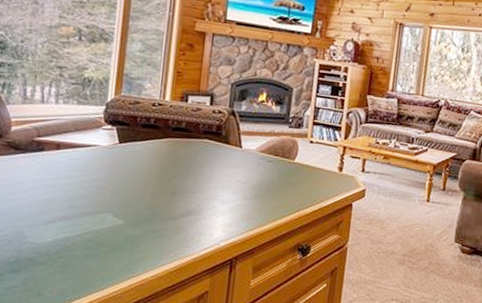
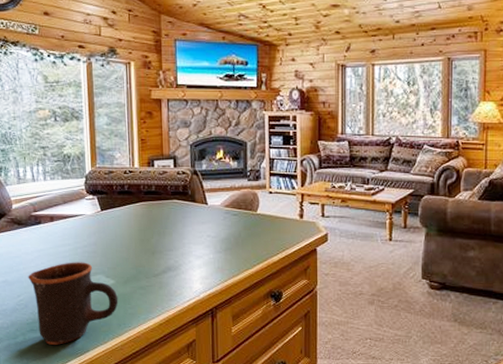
mug: none [18,196,125,289] -> present [28,262,119,345]

